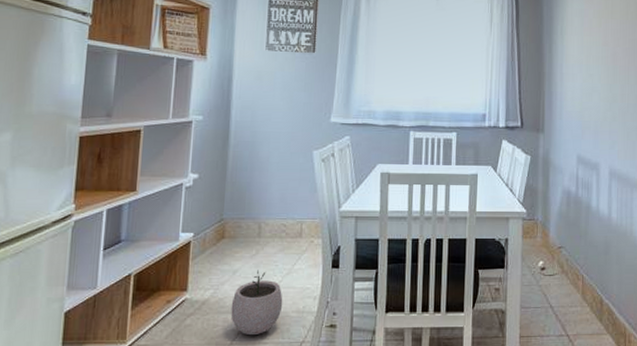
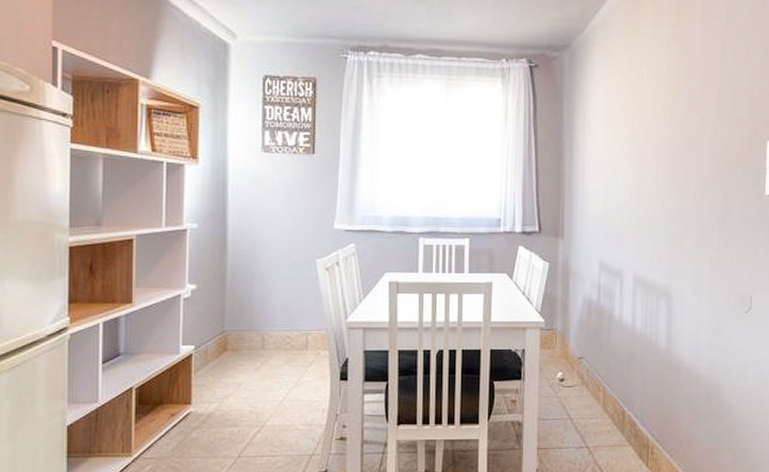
plant pot: present [231,270,283,336] -> none [237,383,291,449]

